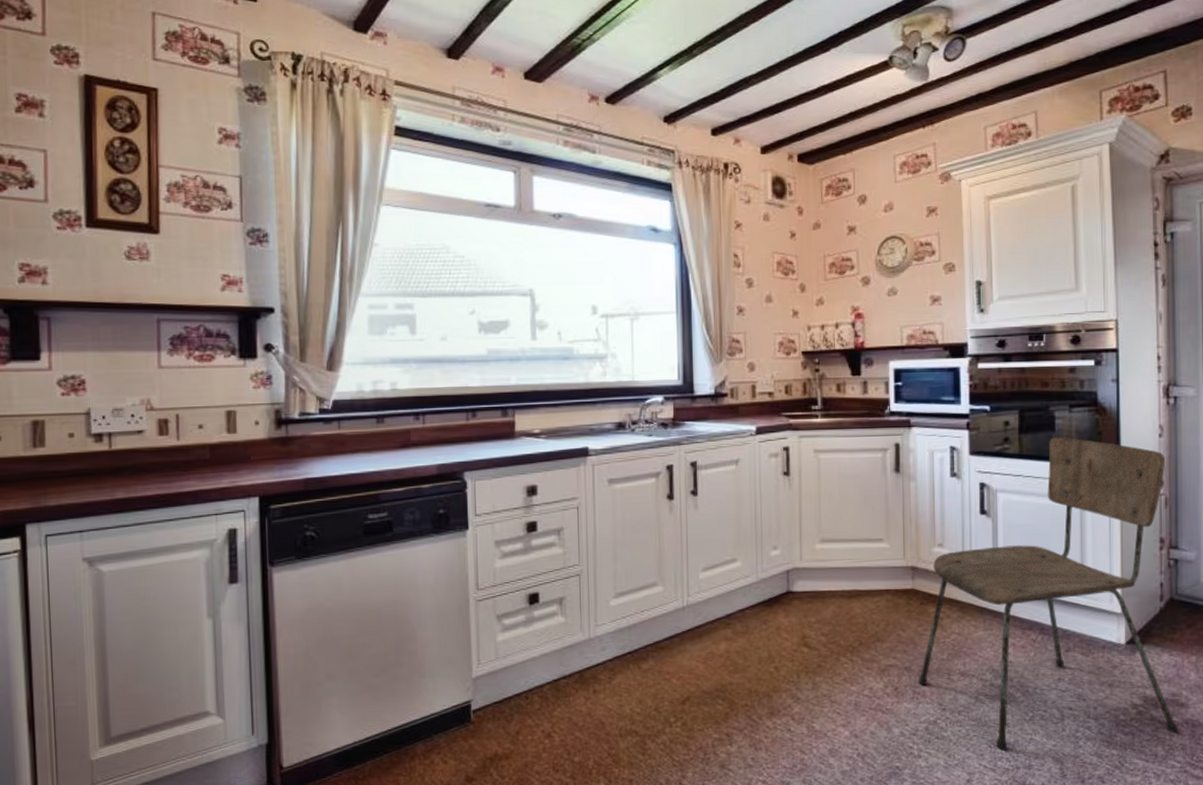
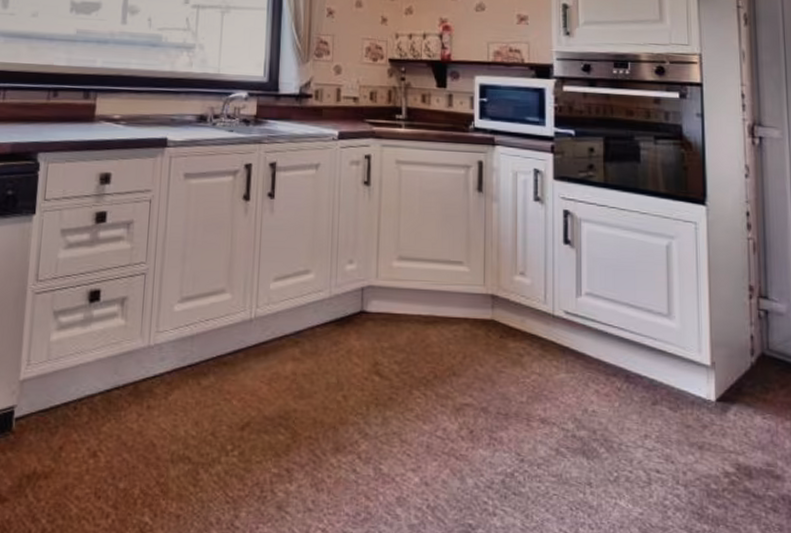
dining chair: present [919,437,1179,752] -> none [496,168,776,517]

